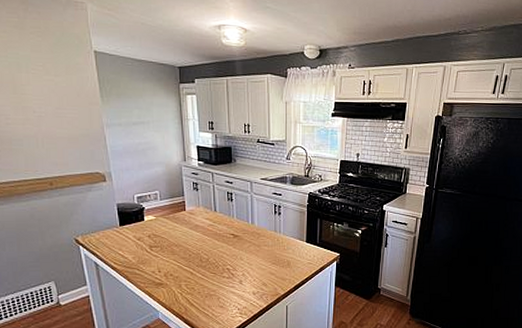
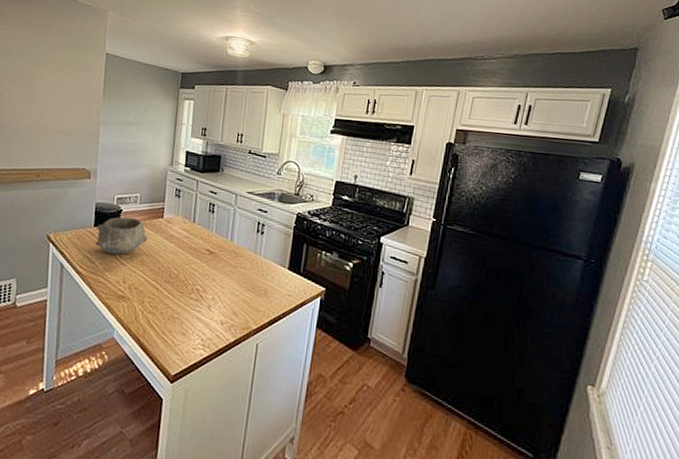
bowl: none [122,213,174,248] -> present [95,217,148,255]

